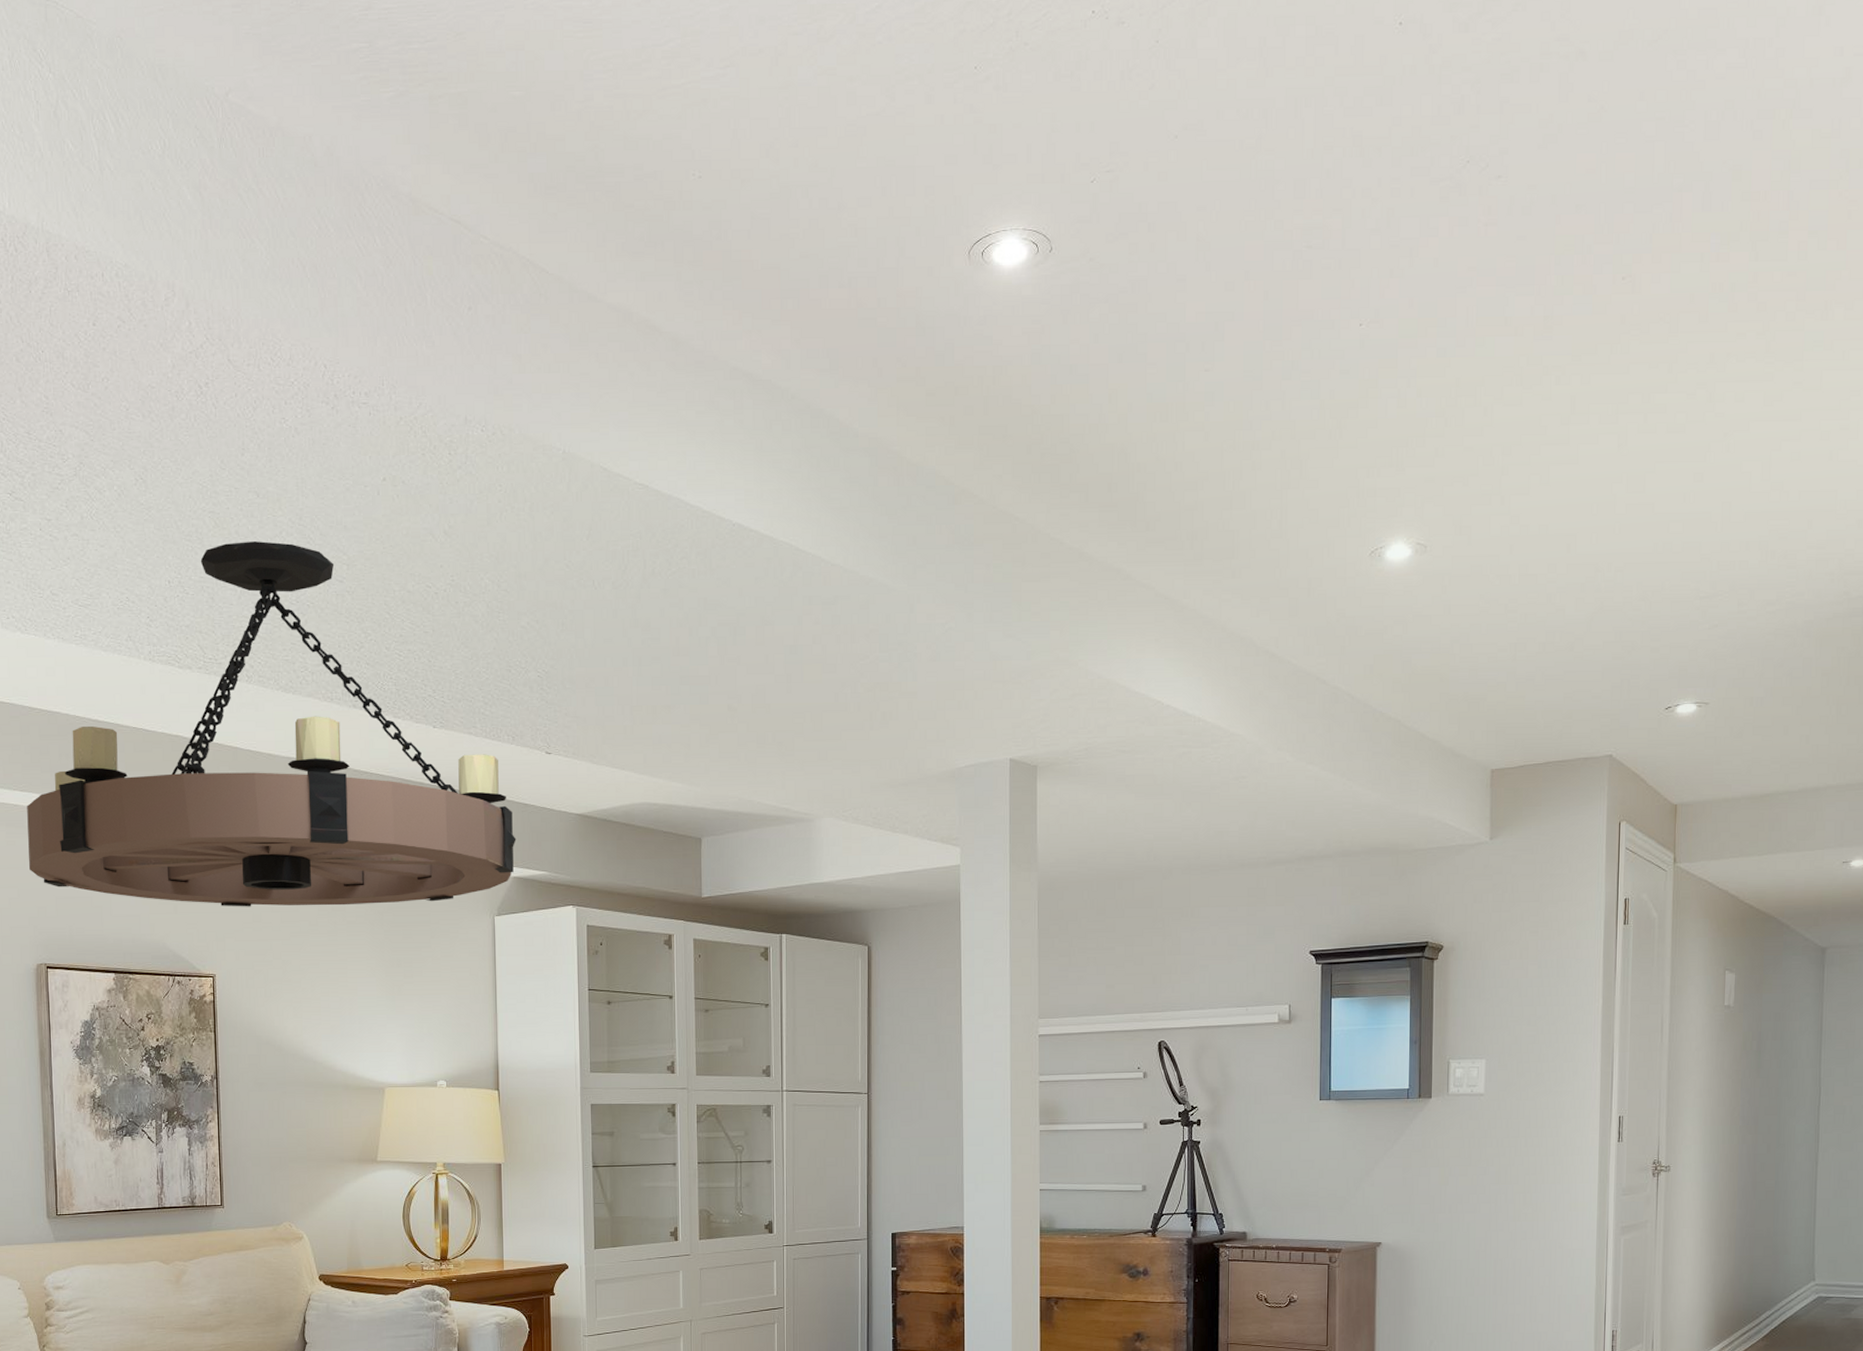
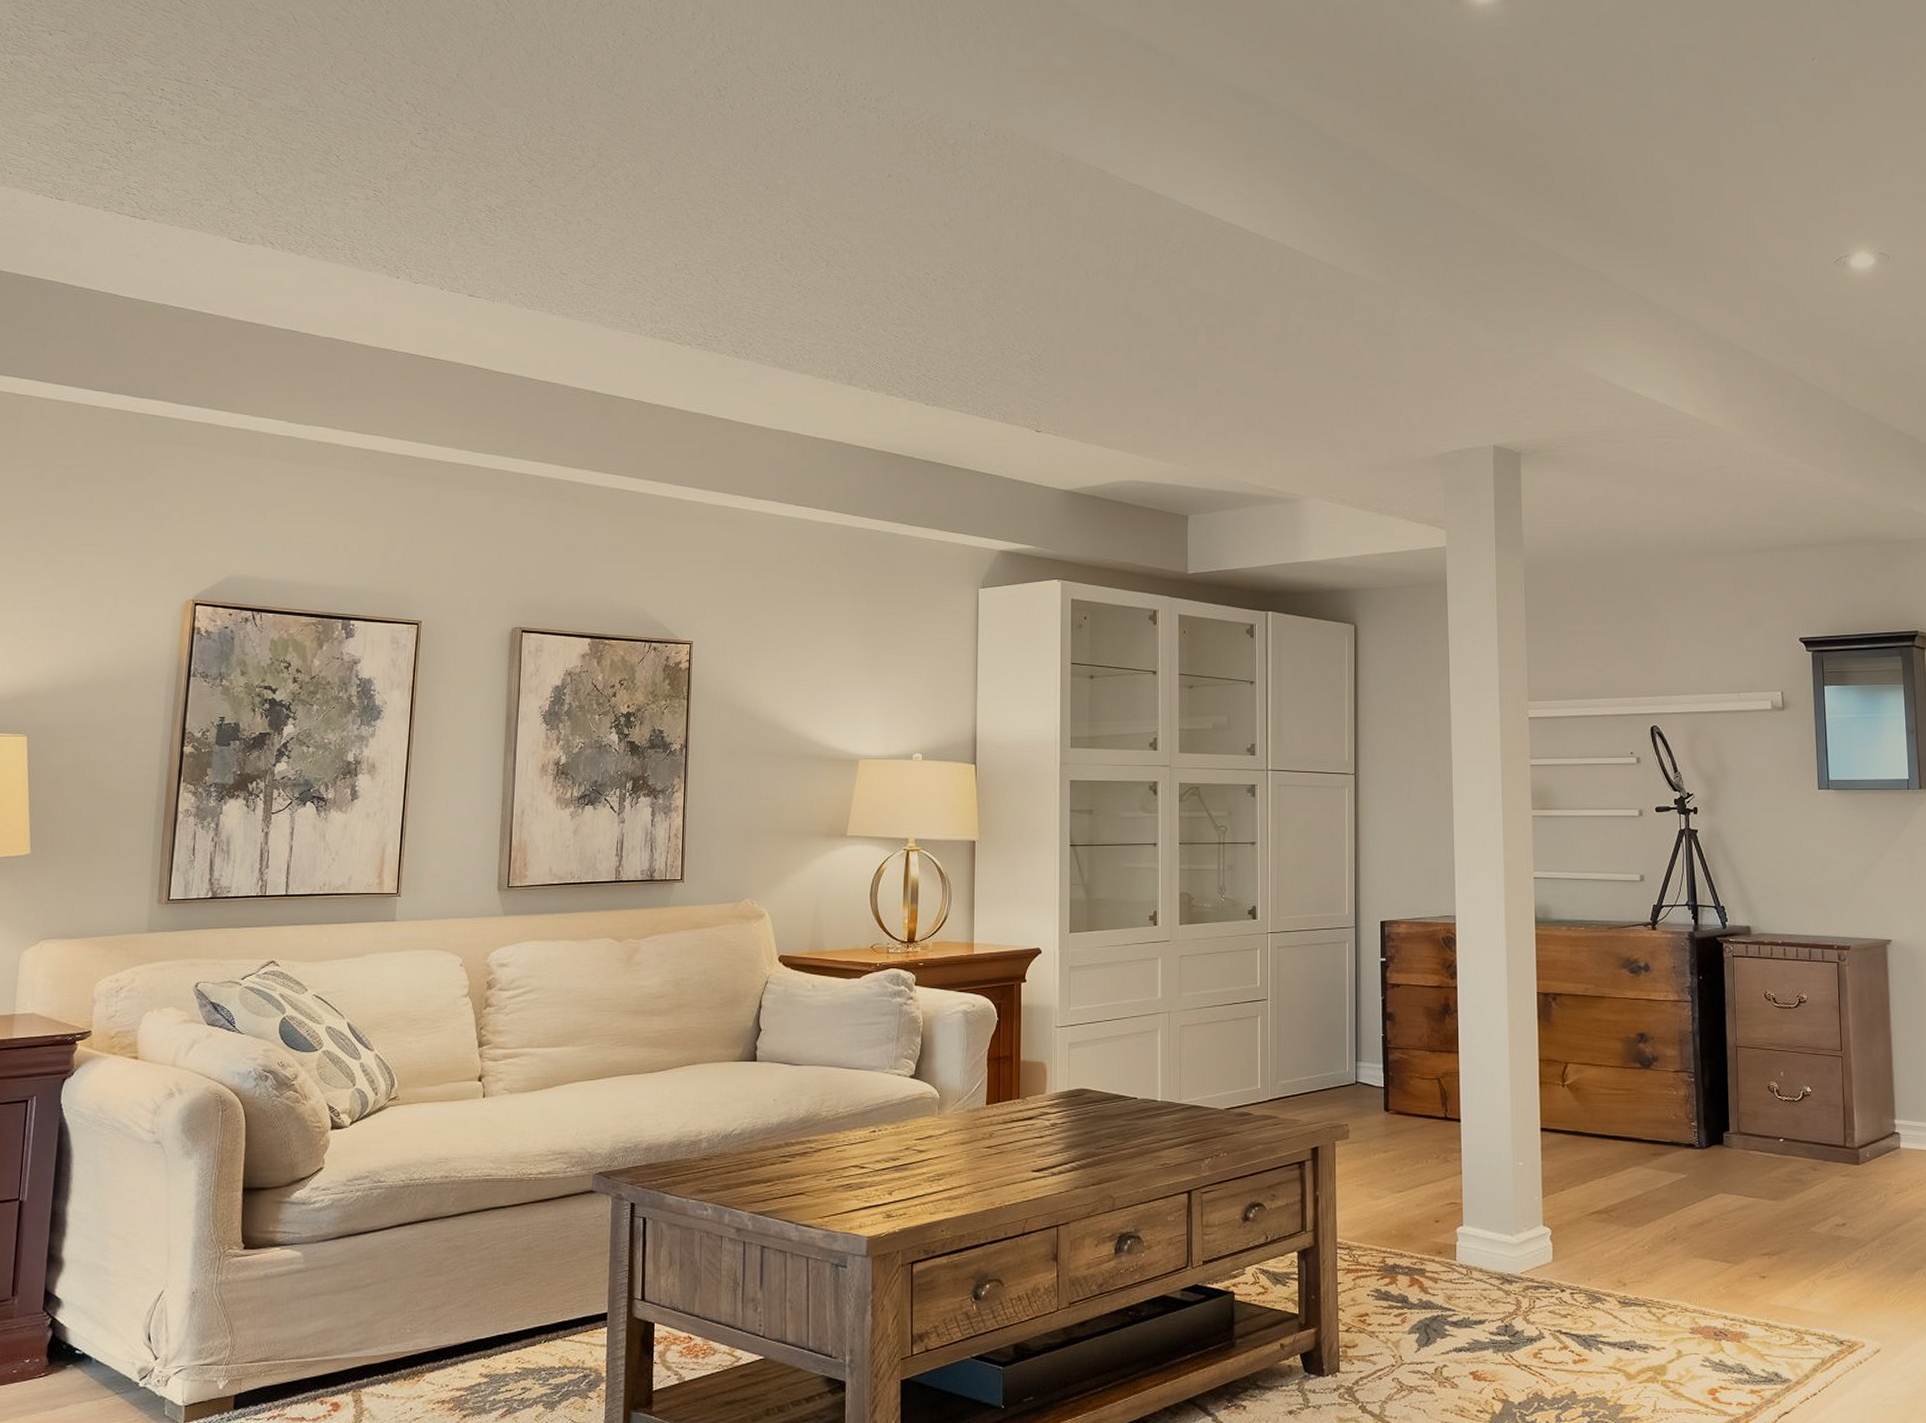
chandelier: present [27,541,516,907] -> none [514,229,1004,575]

